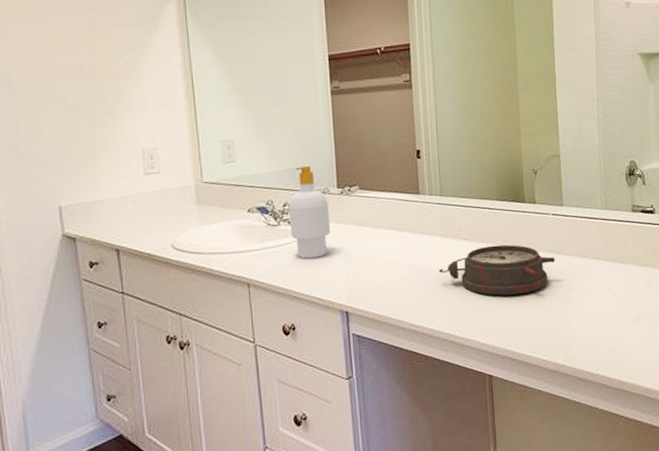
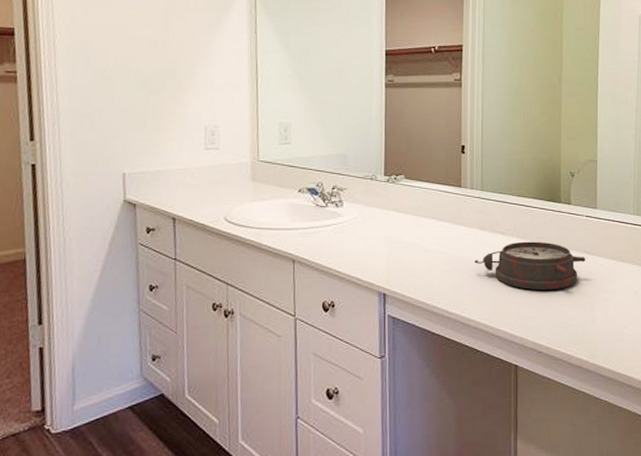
soap bottle: present [289,165,331,259] -> none [337,152,375,240]

